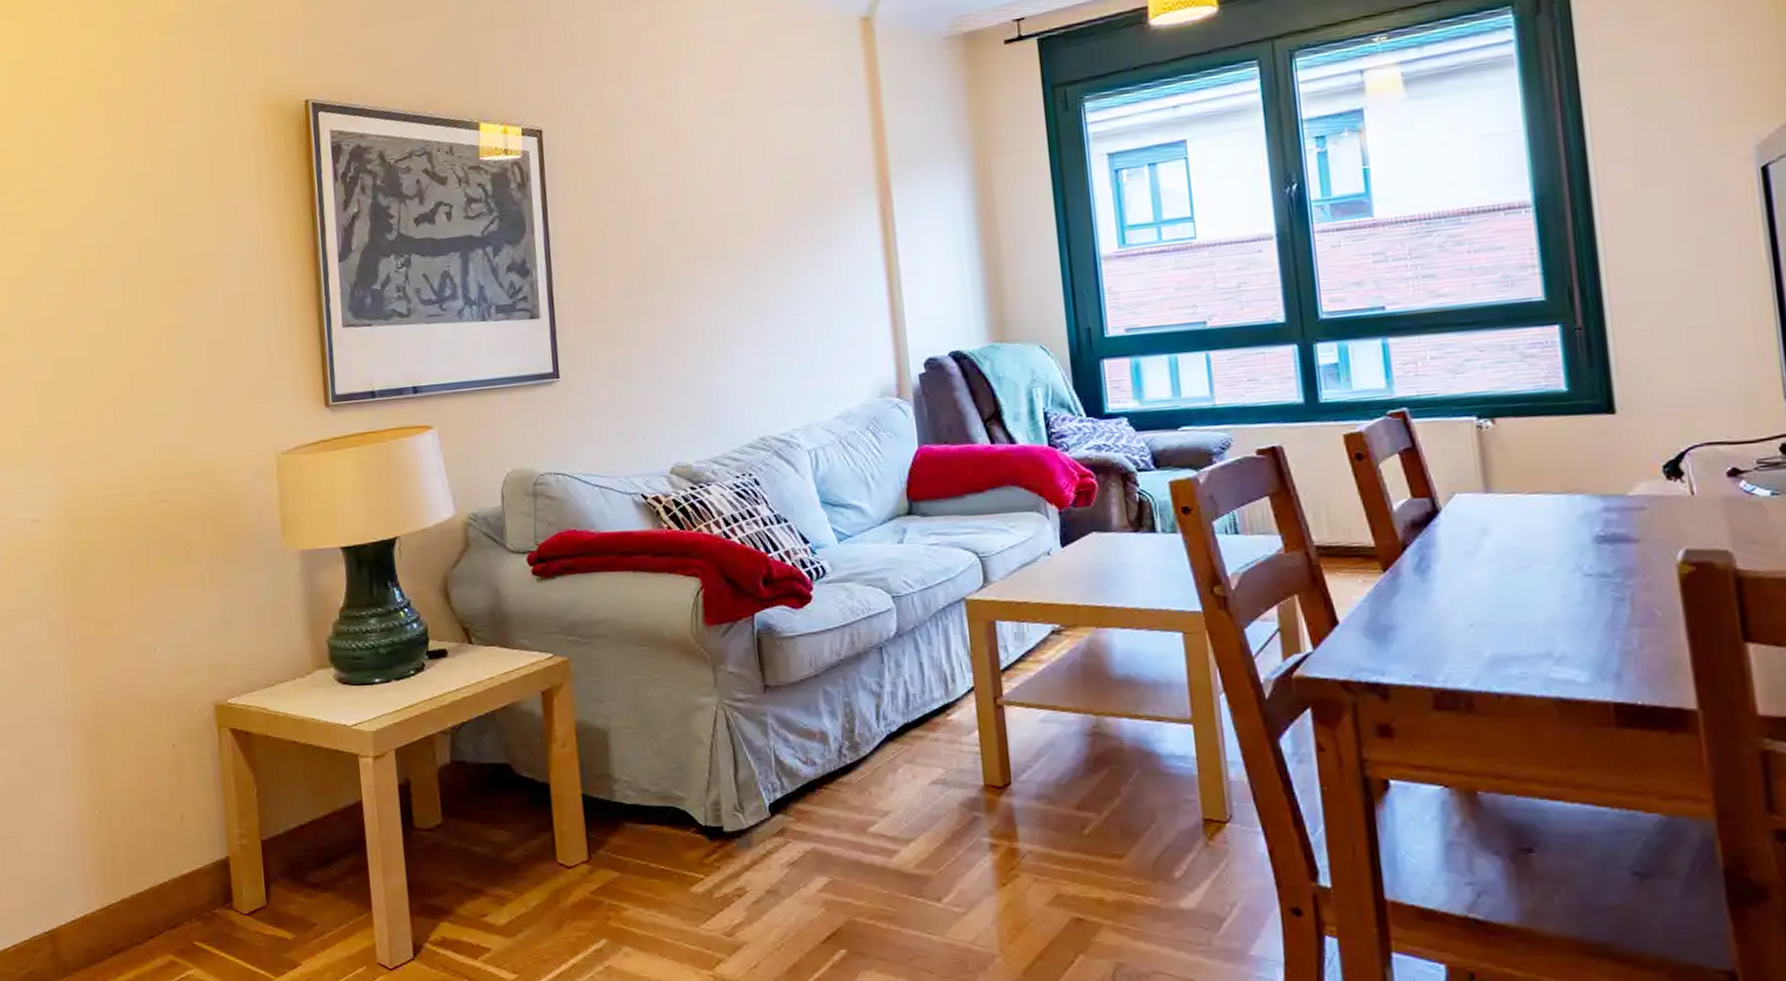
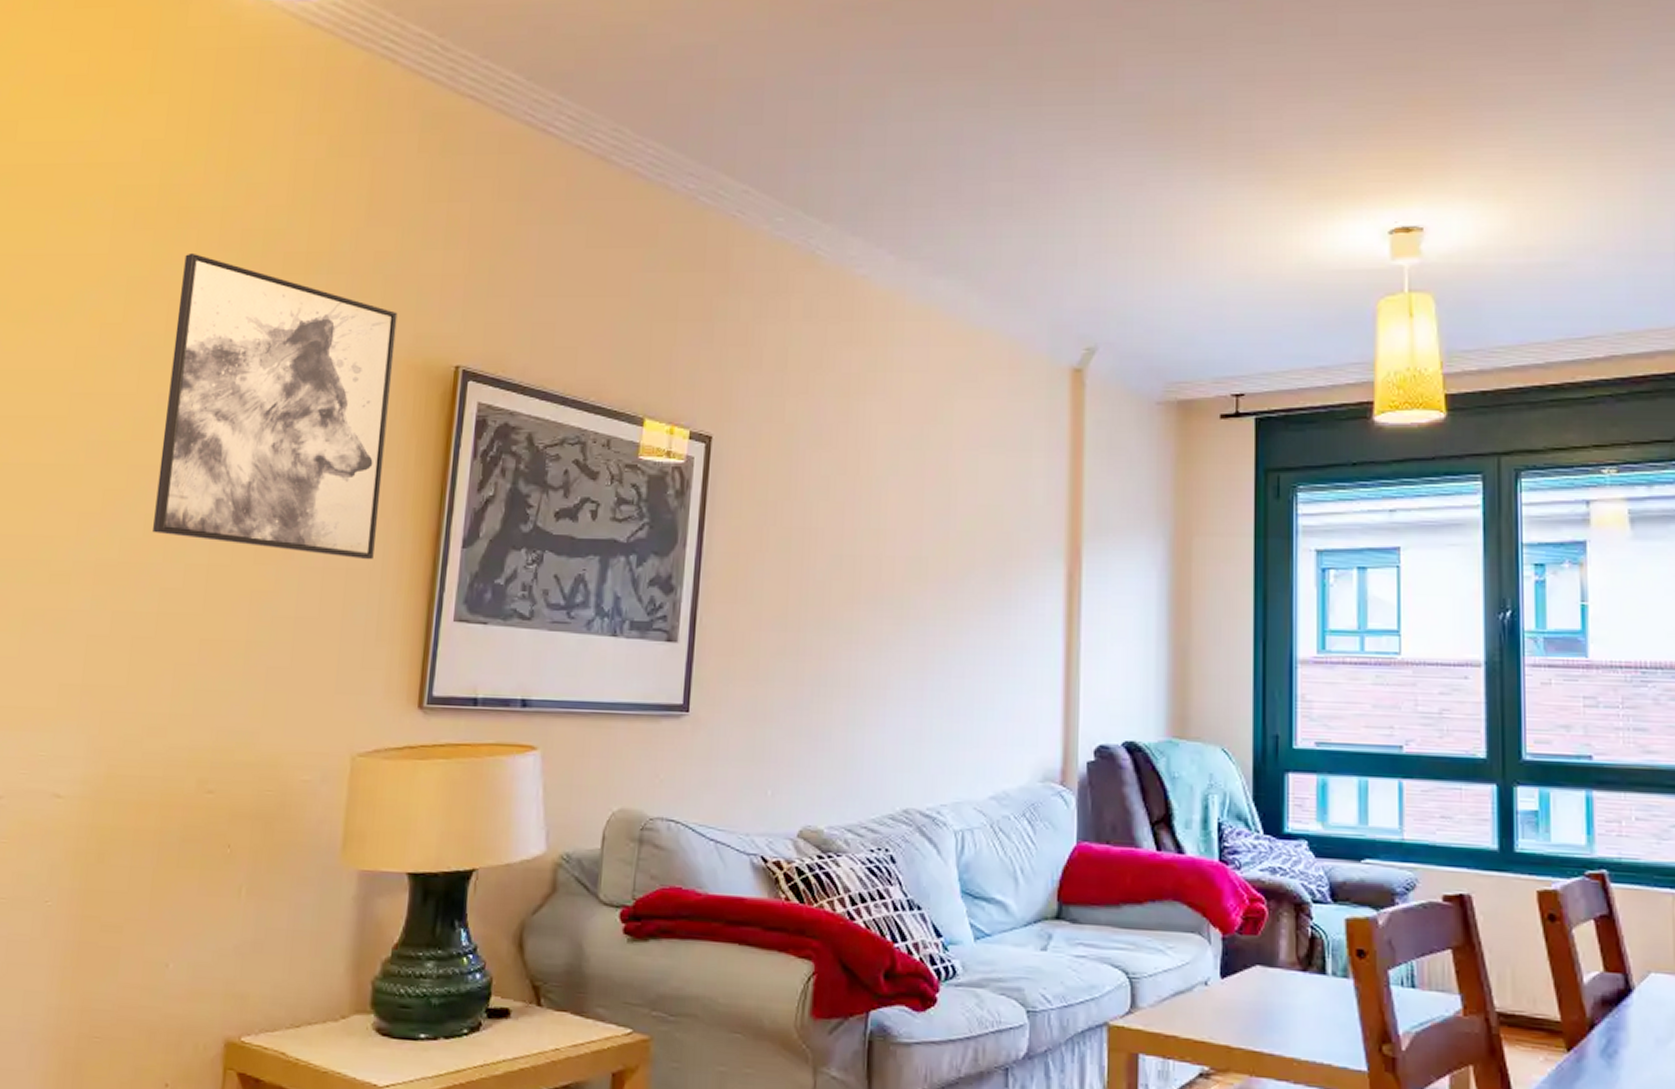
wall art: none [52,32,264,287] -> present [153,252,398,560]

